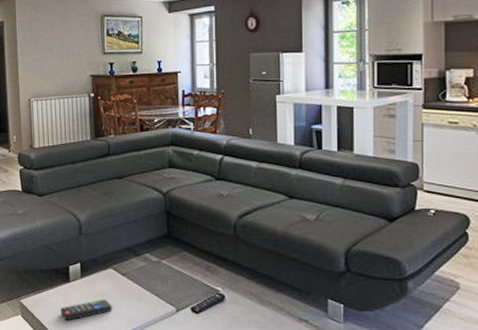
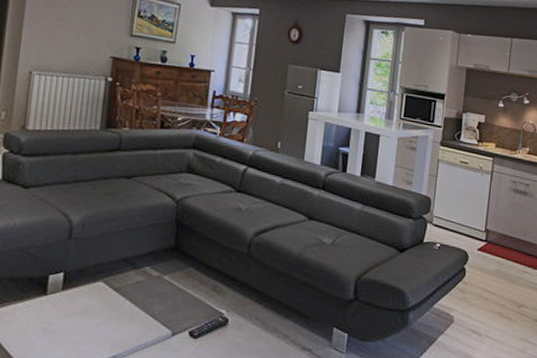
remote control: present [61,299,112,321] -> none [28,317,96,342]

